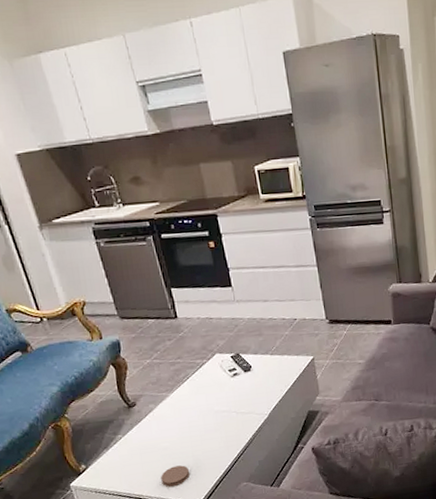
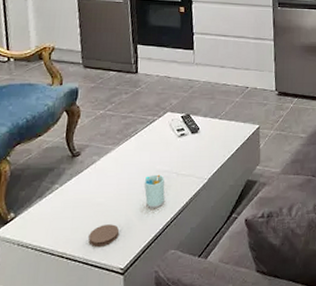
cup: none [204,415,228,447] -> present [144,174,165,208]

